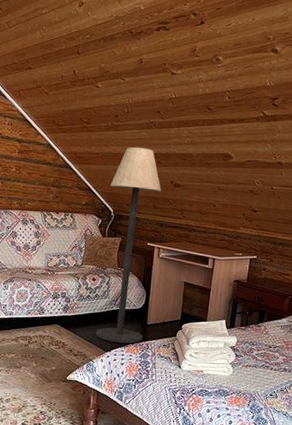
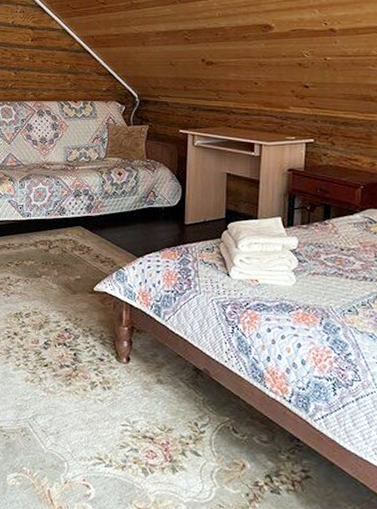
floor lamp: present [95,147,161,344] -> none [124,25,191,248]

